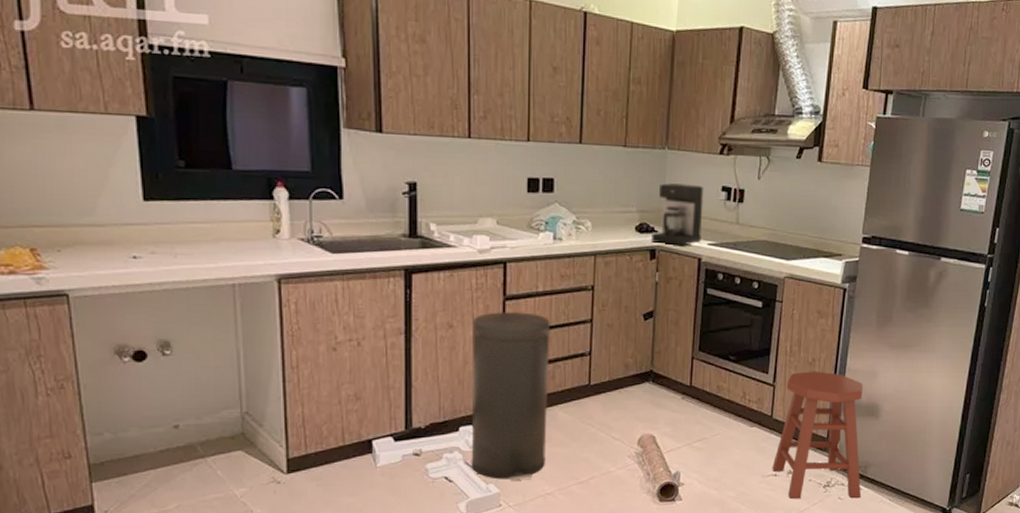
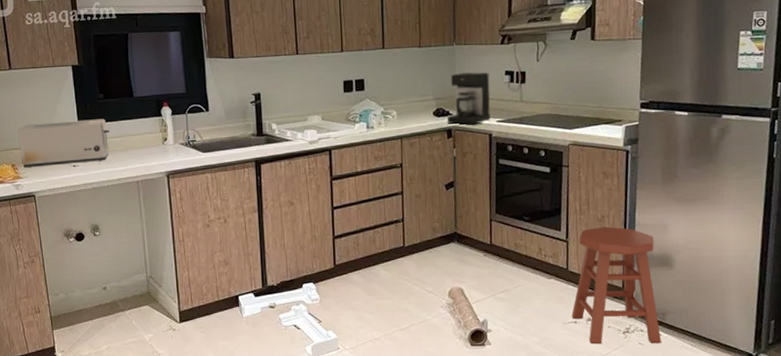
toaster: none [41,192,192,256] -> present [17,119,109,168]
pedal bin: present [471,312,550,480] -> none [308,189,372,328]

